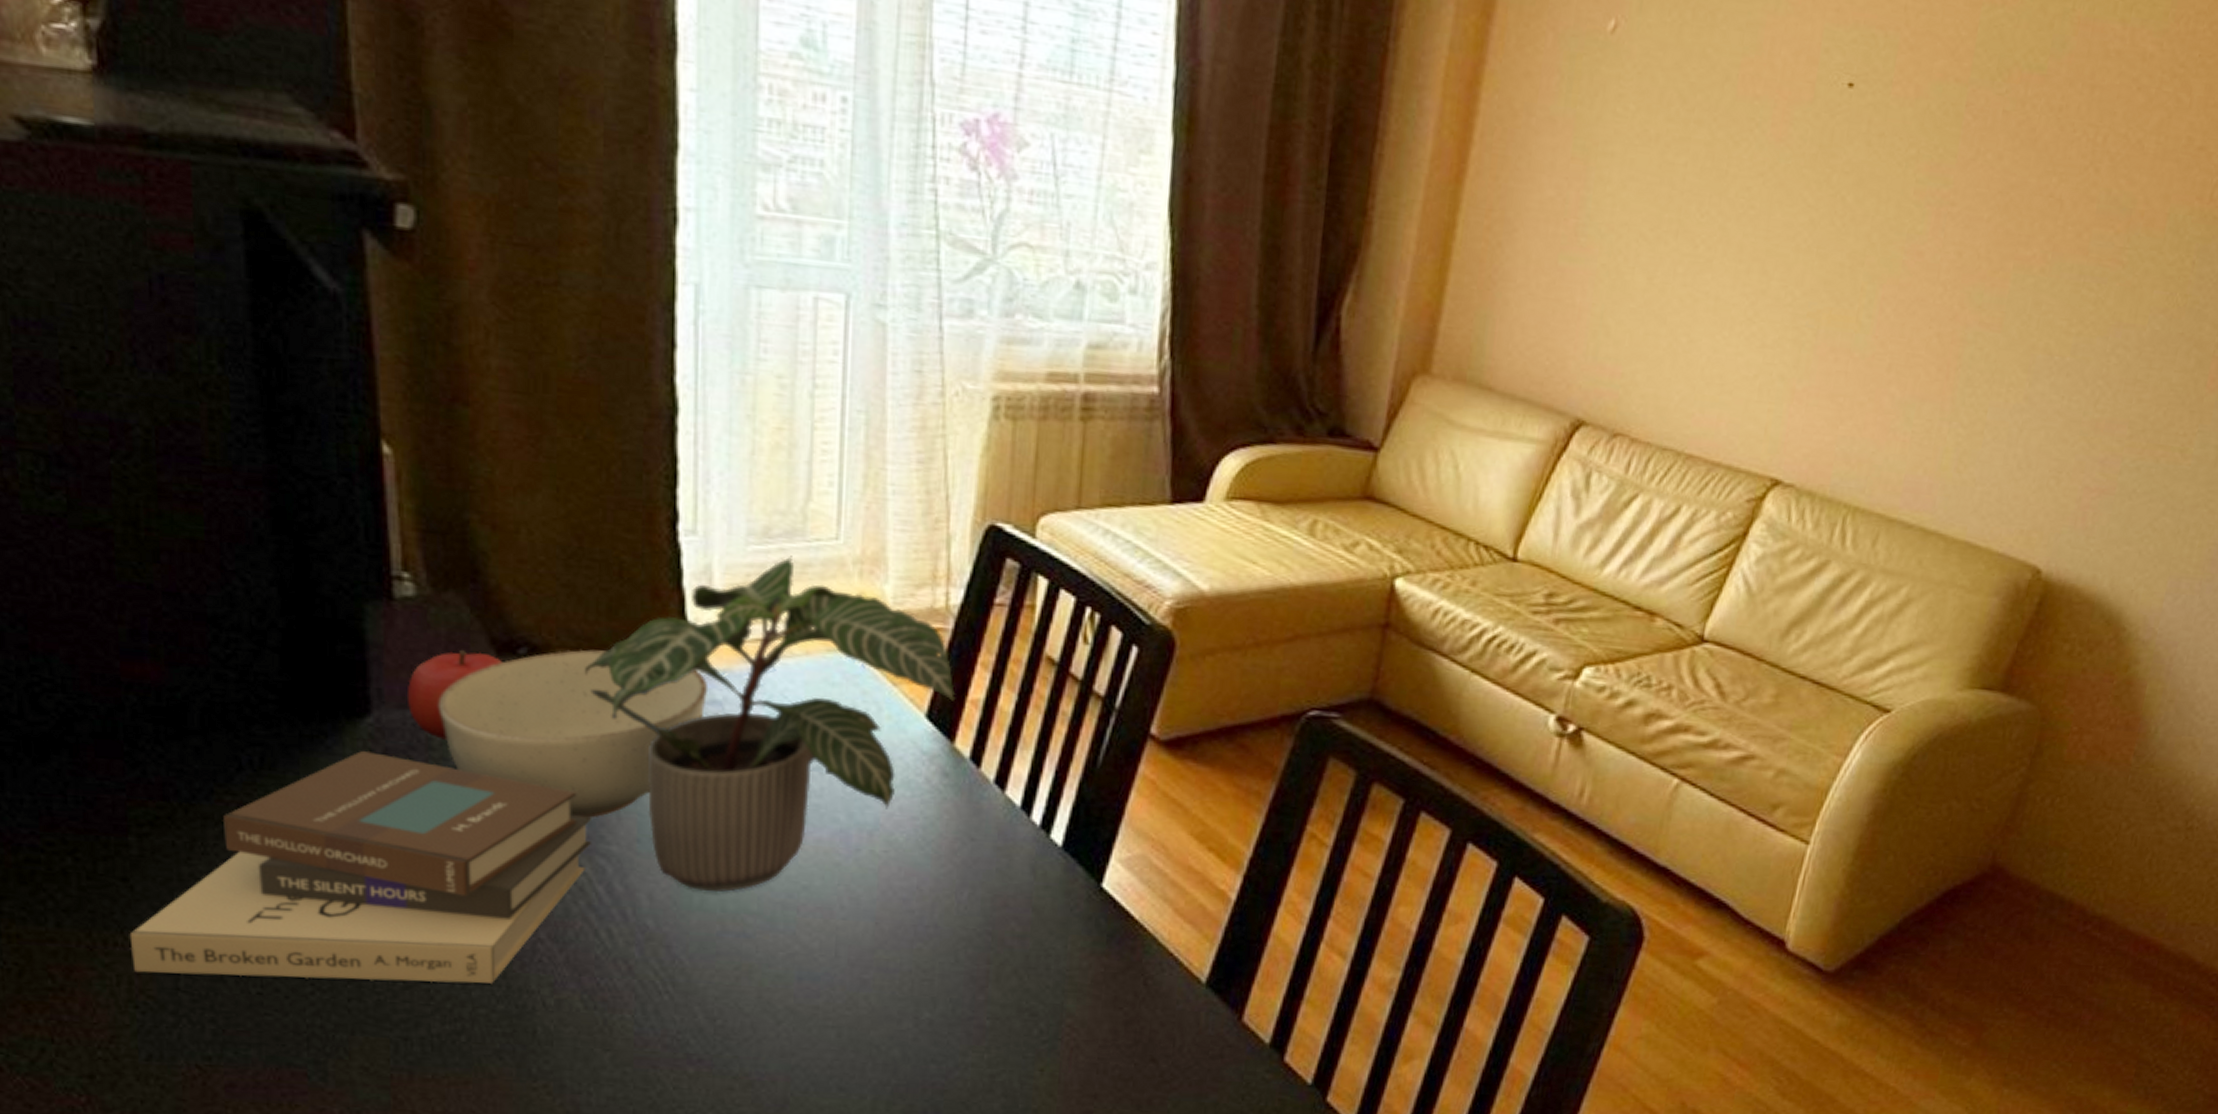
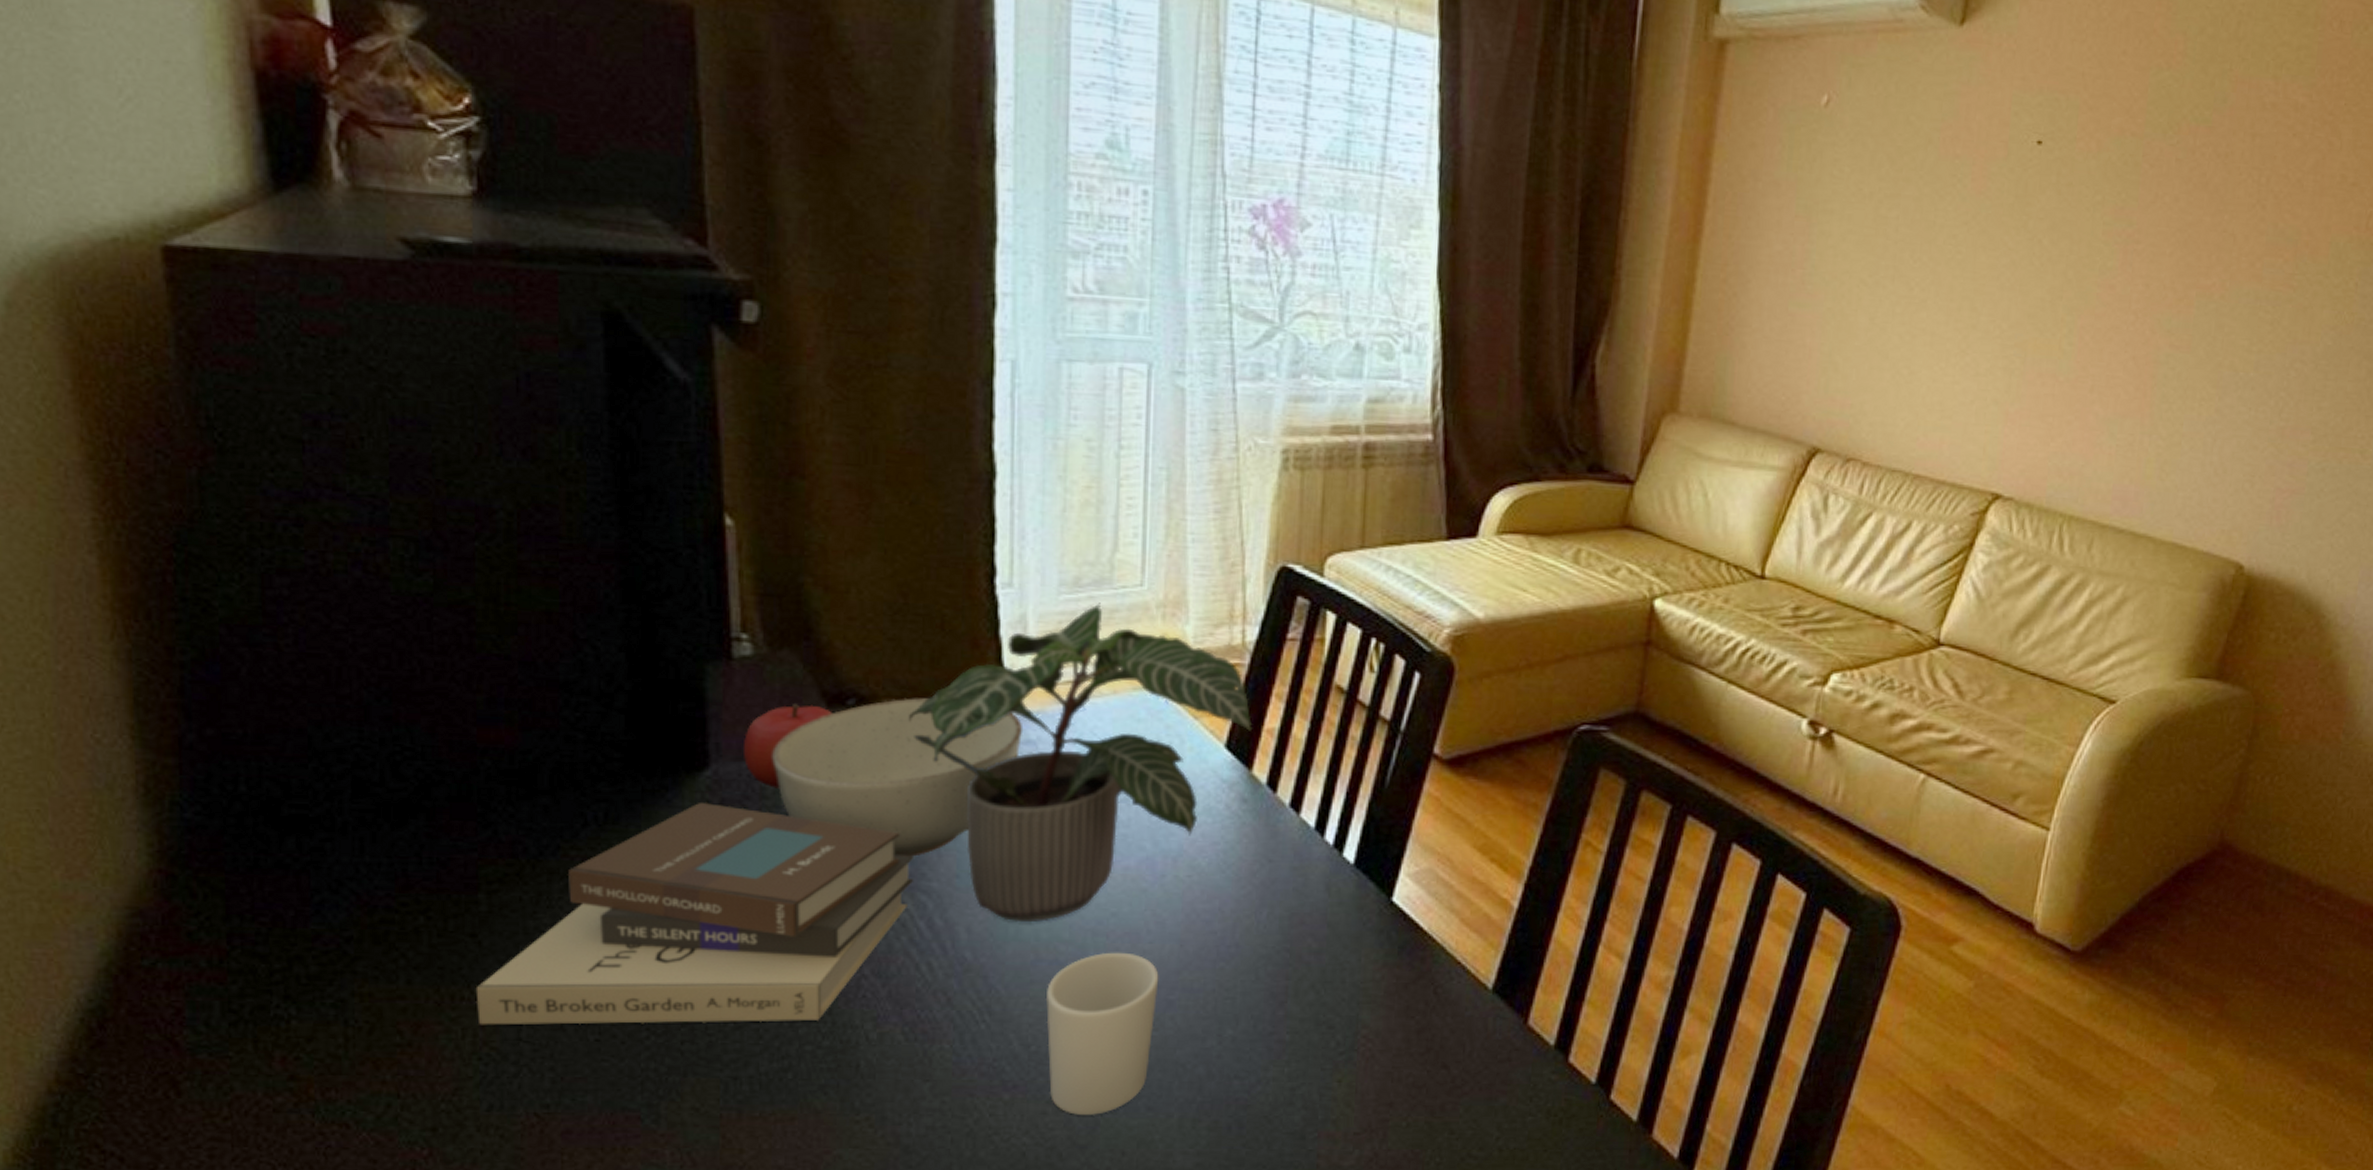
mug: none [733,927,853,1093] -> present [1046,952,1159,1115]

